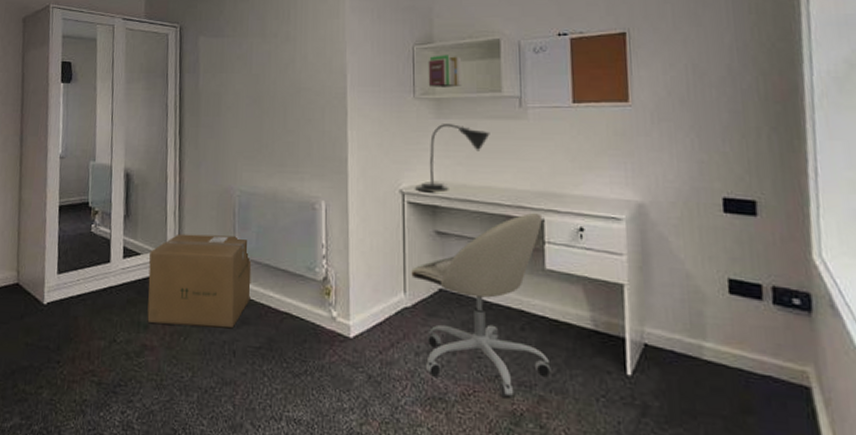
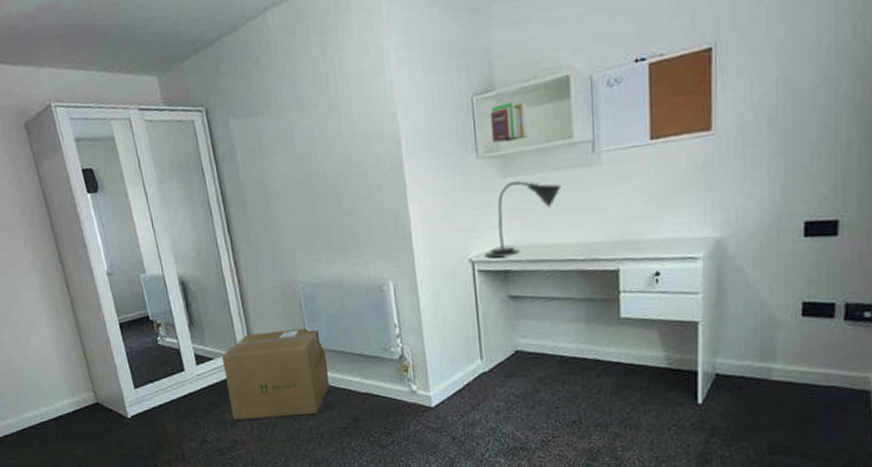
office chair: present [410,212,551,399] -> none [485,263,626,440]

